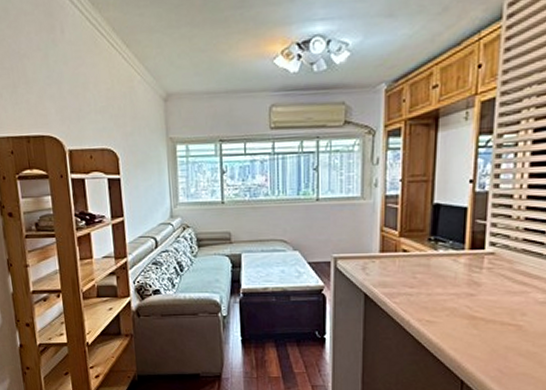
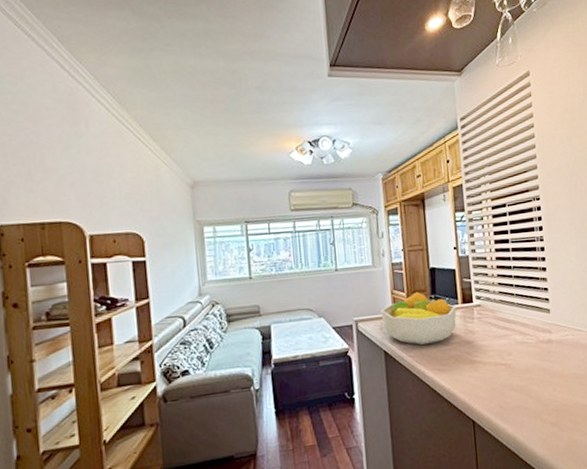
fruit bowl: none [365,231,461,293] -> present [380,292,457,346]

